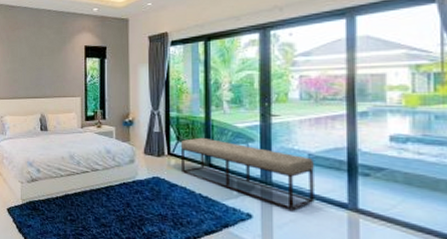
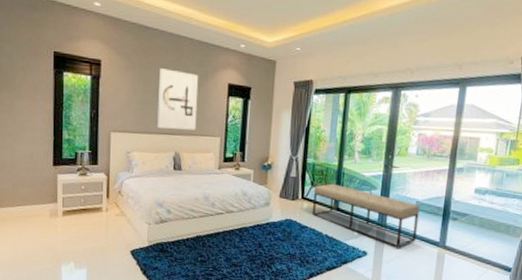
wall art: none [24,39,58,94] -> present [157,68,199,130]

